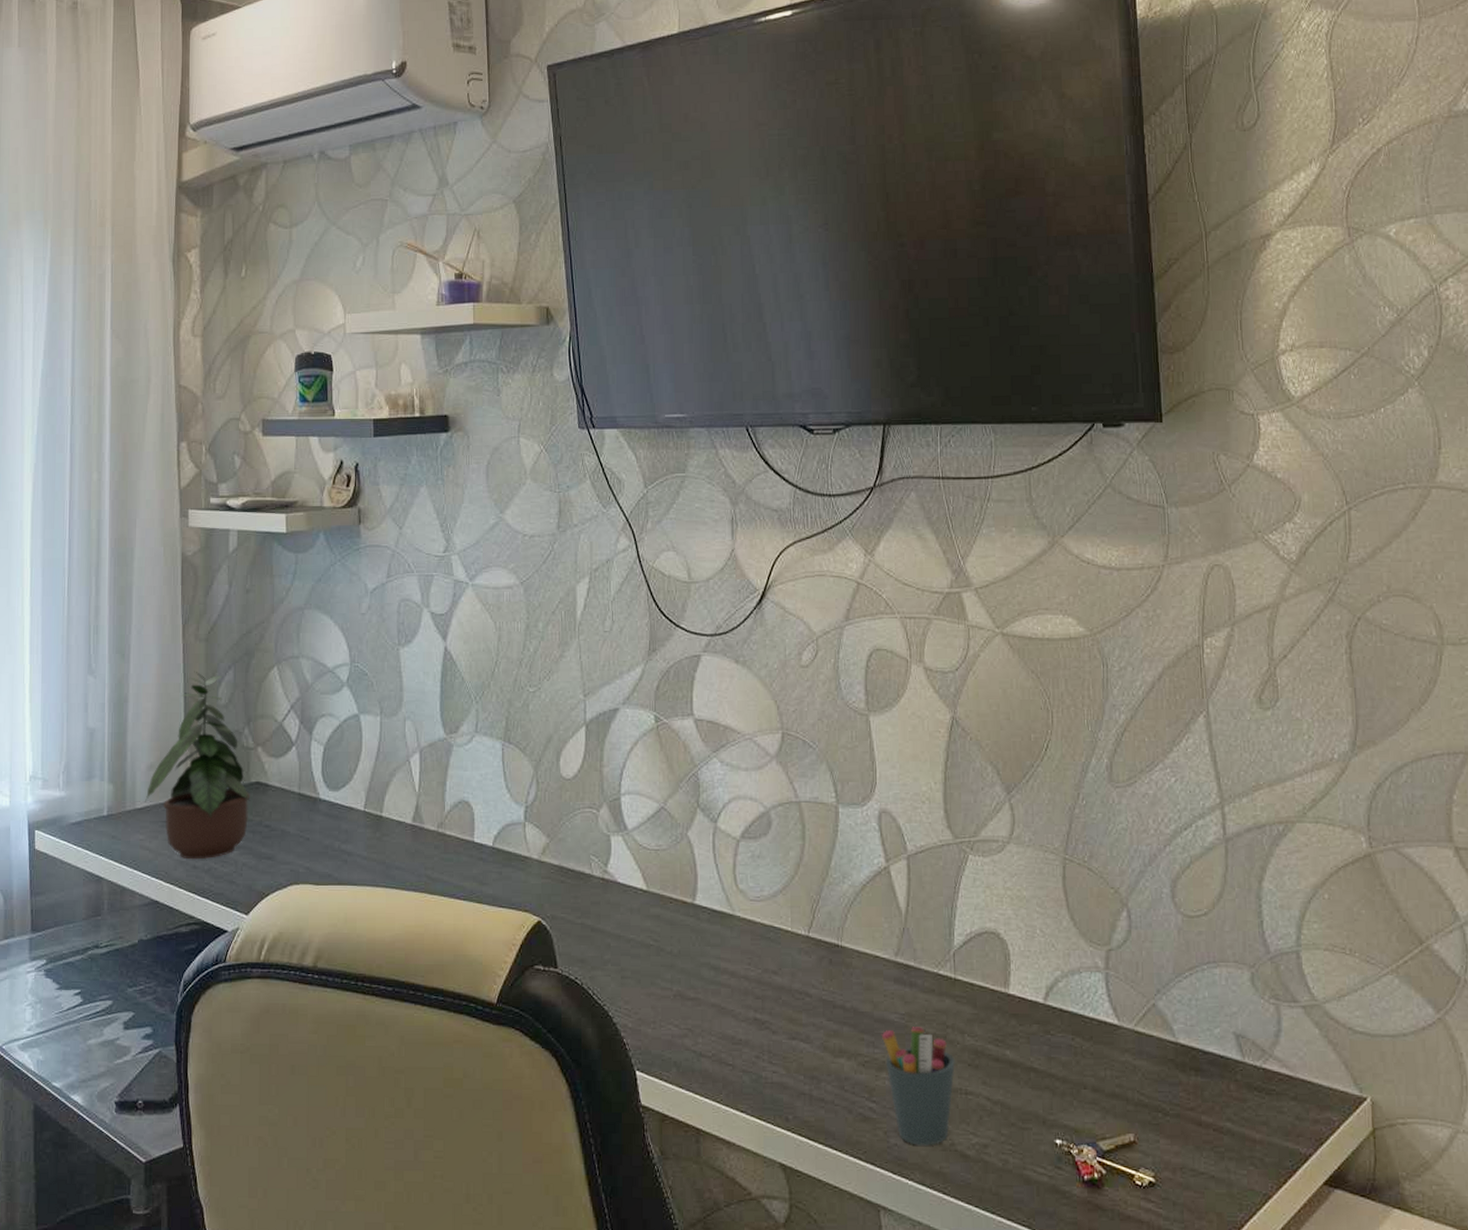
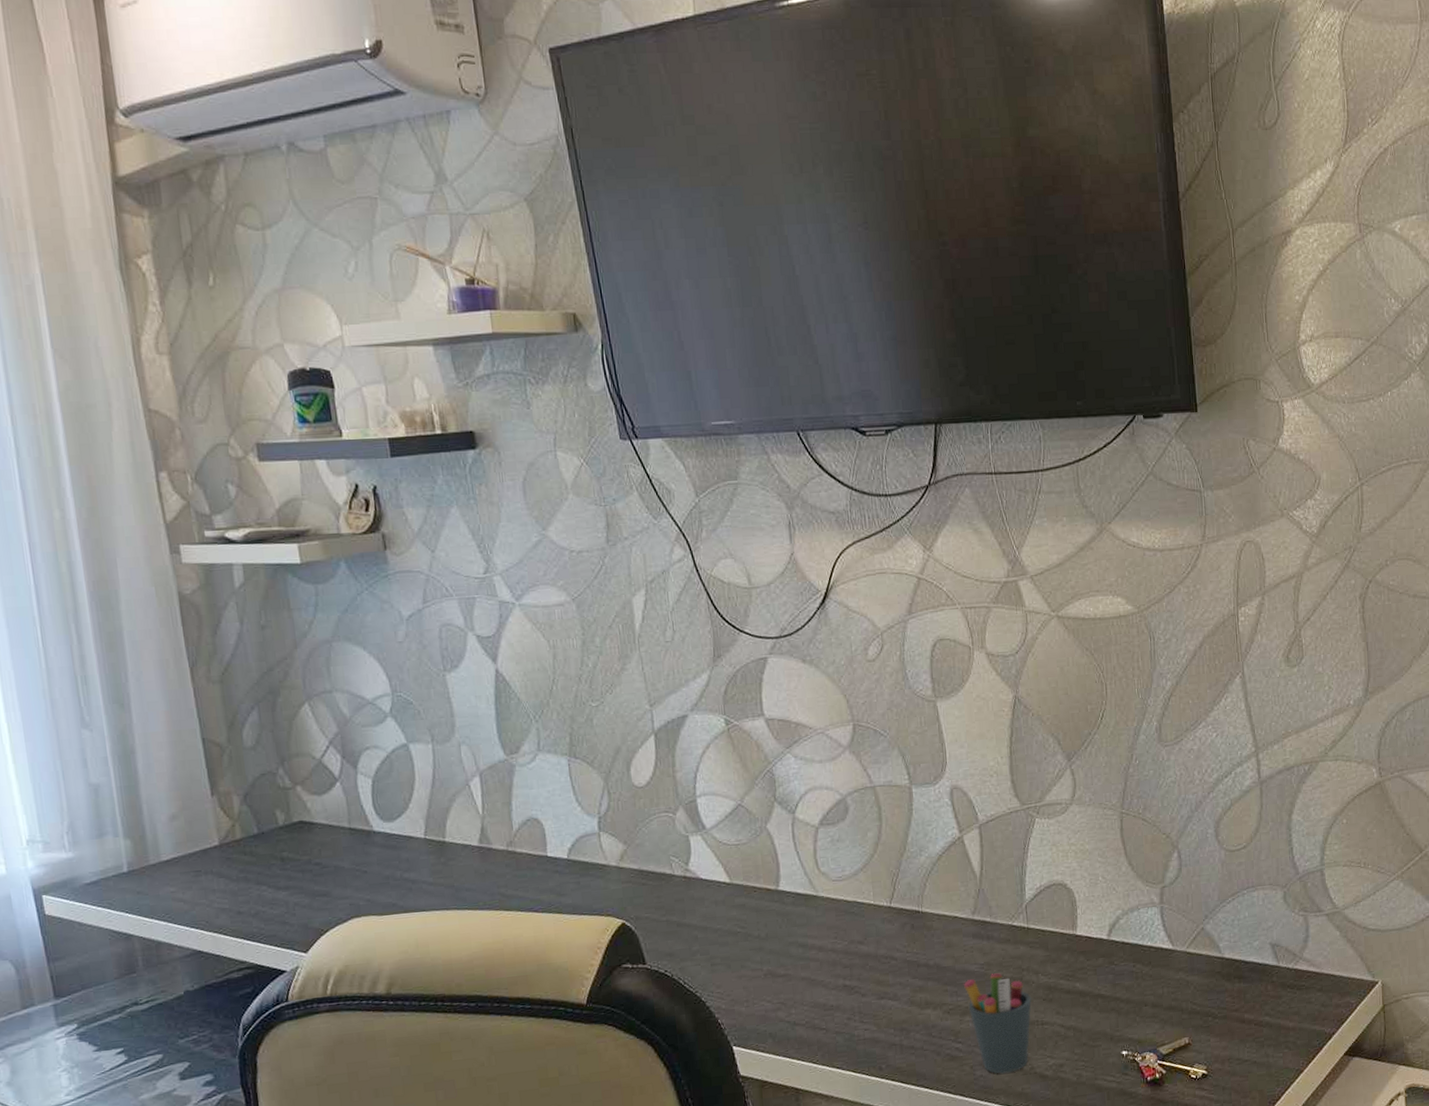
potted plant: present [145,671,251,860] -> none [171,714,295,906]

